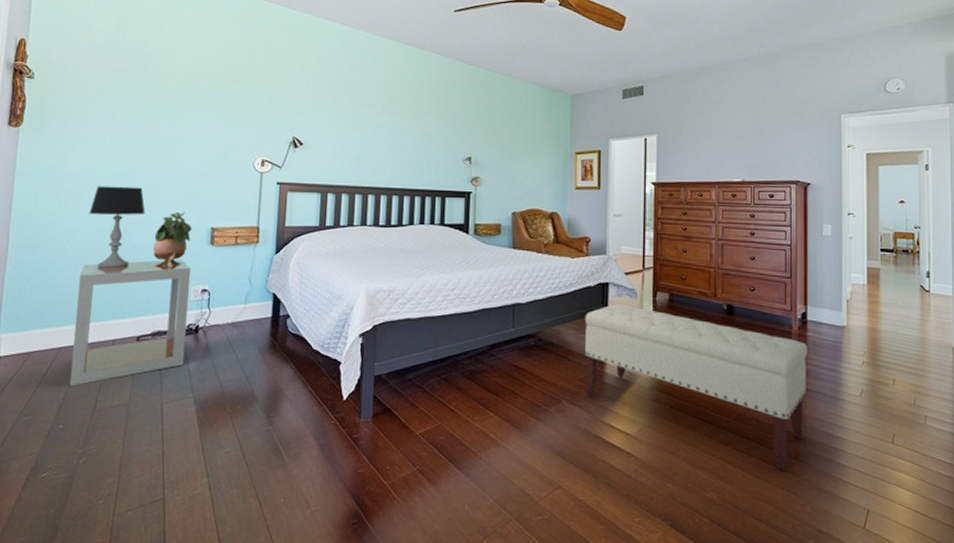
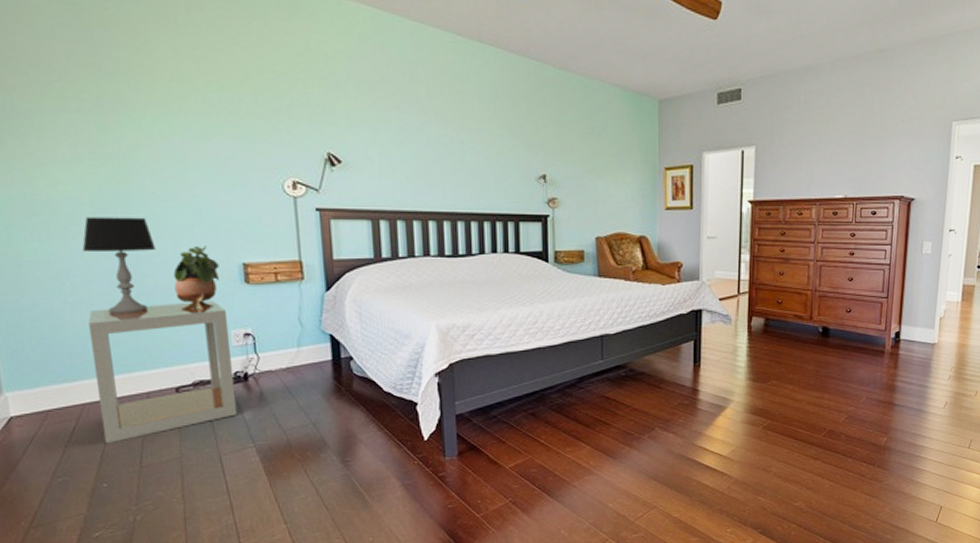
bench: present [584,304,808,472] -> none [677,331,899,480]

